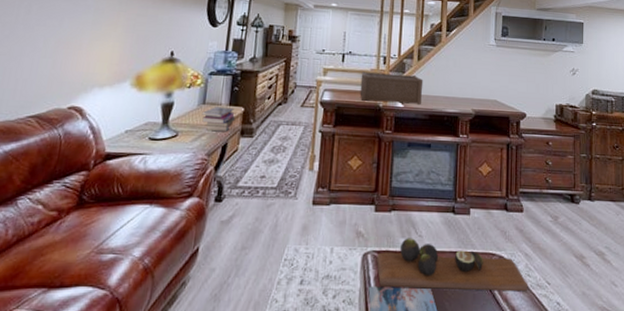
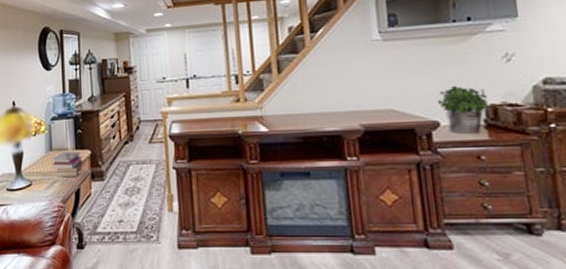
decorative box: present [360,72,424,105] -> none [211,92,290,130]
potted plant: none [526,87,559,126] -> present [437,85,489,135]

